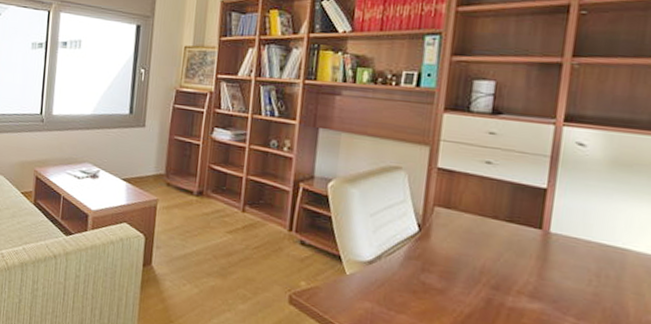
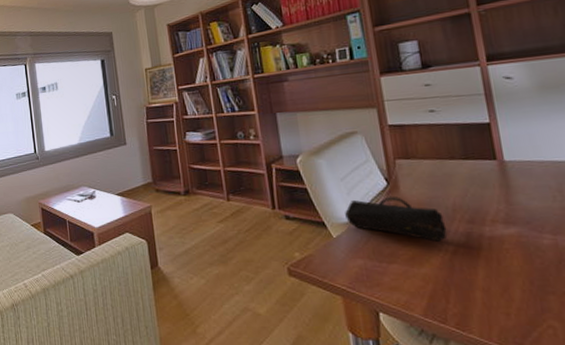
pencil case: none [365,239,469,302] -> present [345,196,448,242]

